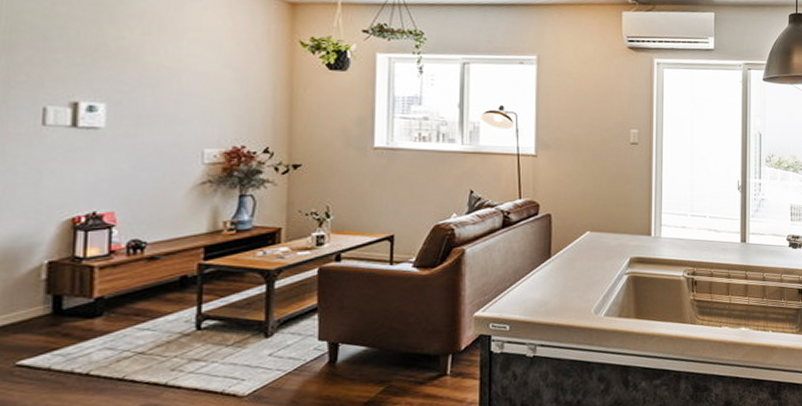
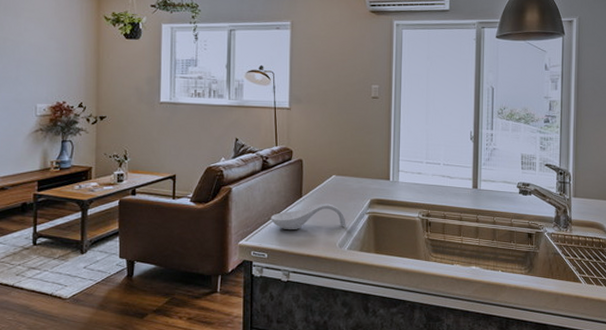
spoon rest: none [512,264,602,296] -> present [270,203,346,229]

